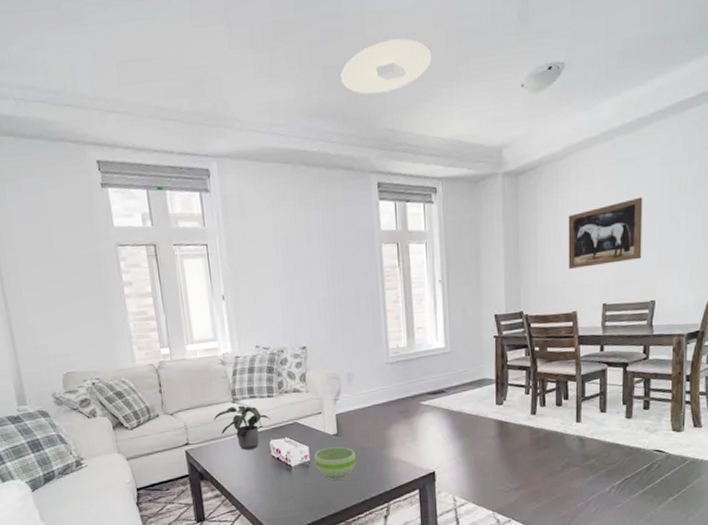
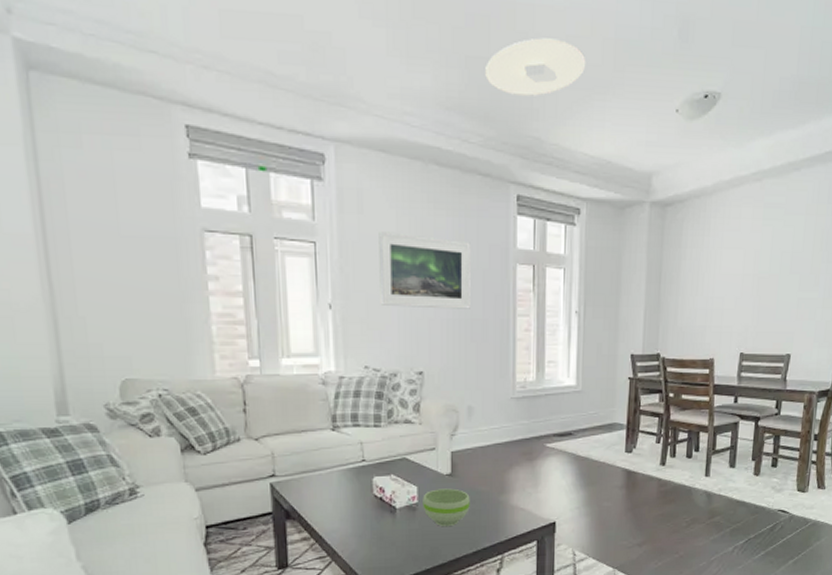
potted plant: present [213,405,271,450] -> none [307,434,376,486]
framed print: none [259,228,343,293] -> present [378,231,471,309]
wall art: present [568,197,643,269] -> none [709,245,787,313]

